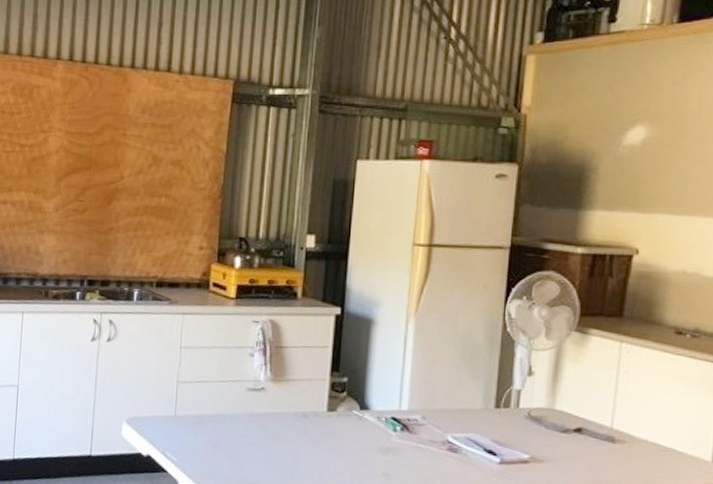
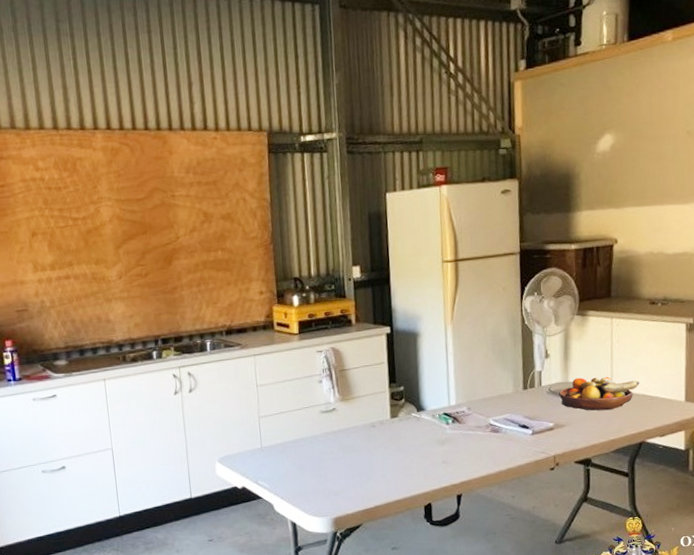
fruit bowl: none [541,406,651,454] -> present [559,376,640,411]

